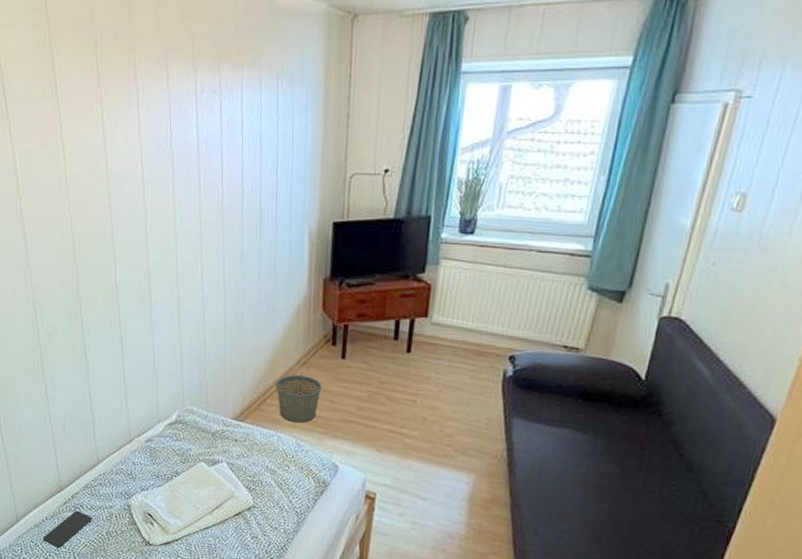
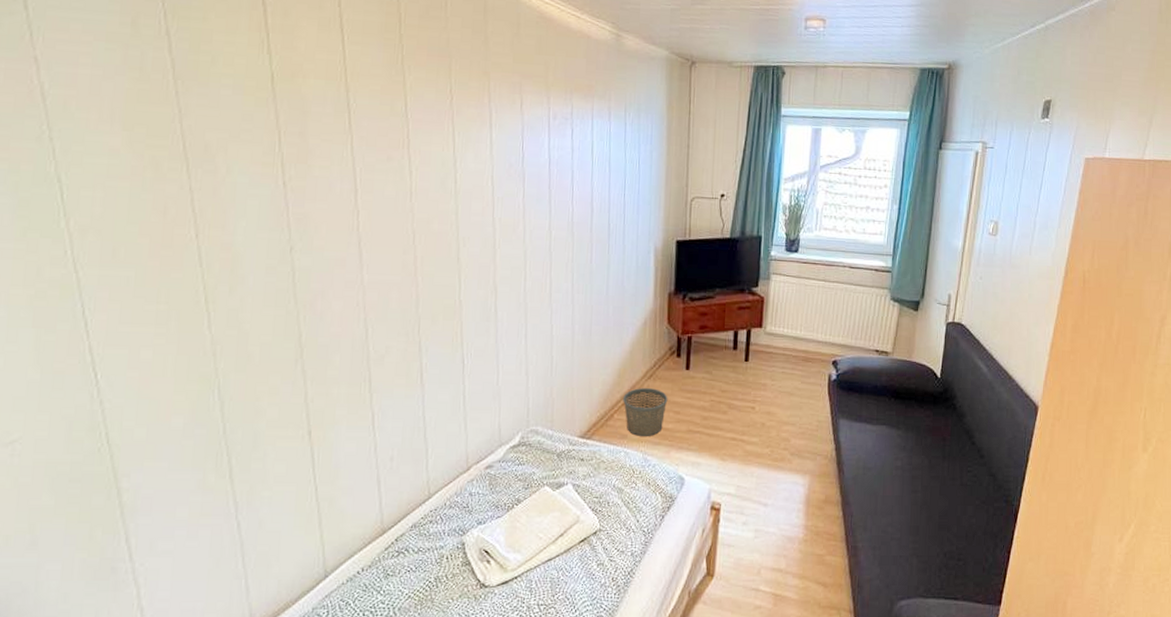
smartphone: present [43,510,92,549] -> none [356,555,419,605]

